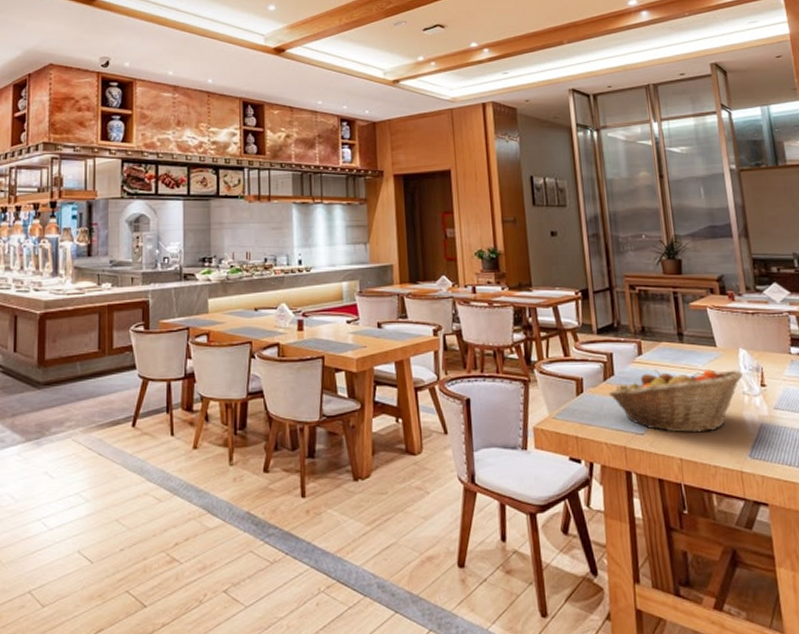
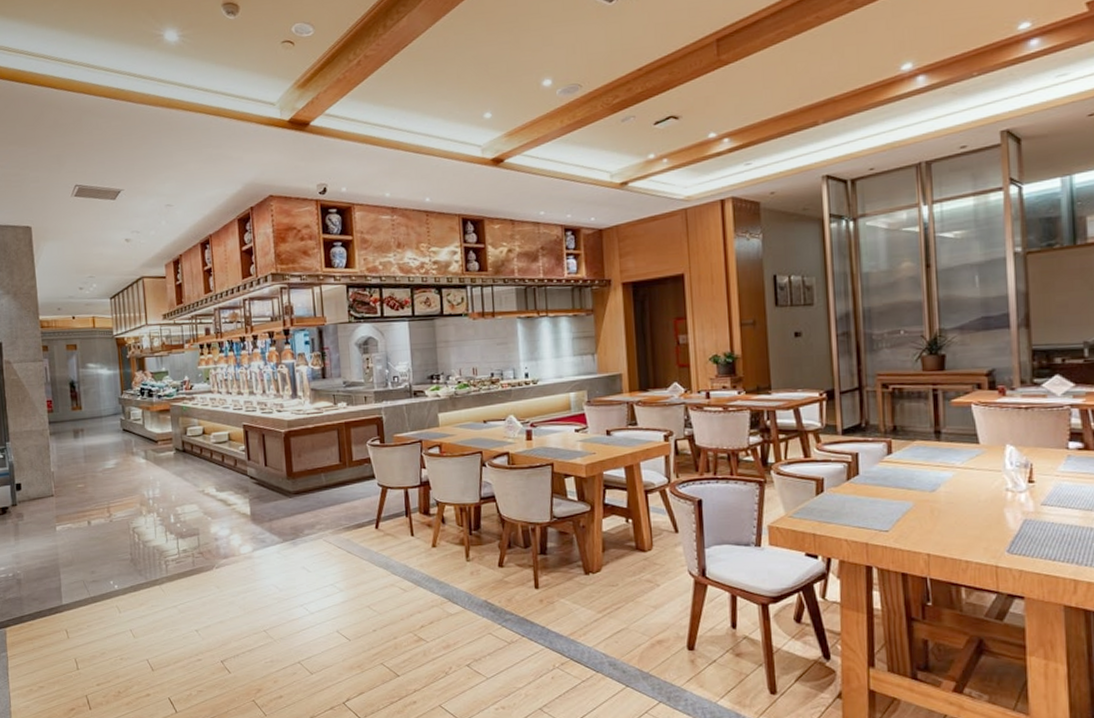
fruit basket: present [608,369,743,433] -> none [851,466,1008,529]

